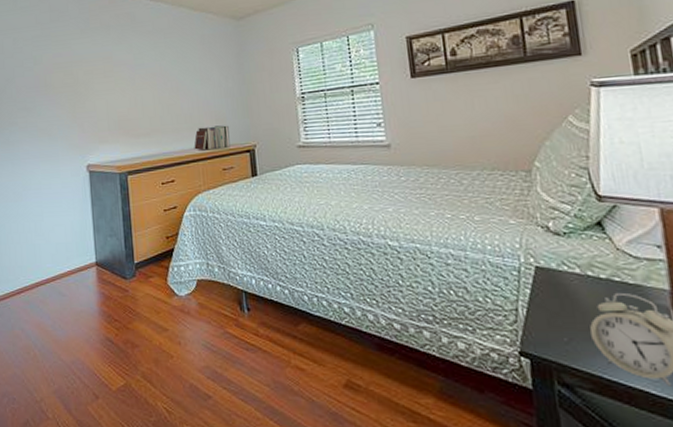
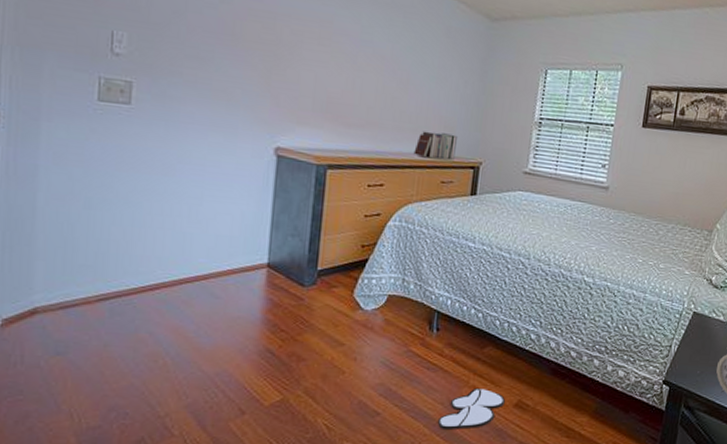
slippers: none [268,369,333,413] -> present [438,389,505,430]

